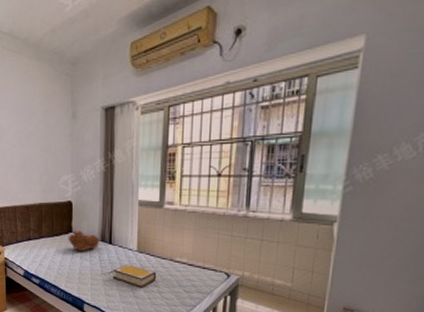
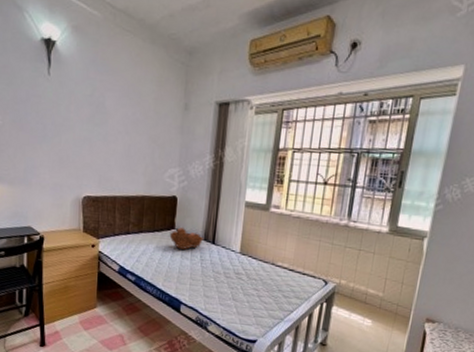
book: present [112,264,157,288] -> none [213,266,258,291]

